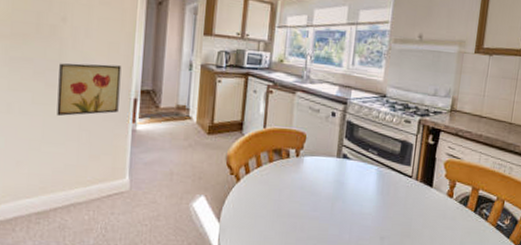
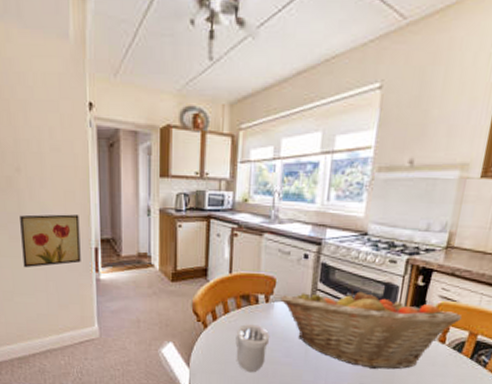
pipe fitting: none [266,178,299,227] -> present [235,324,270,373]
fruit basket: none [310,145,466,223] -> present [280,288,463,370]

